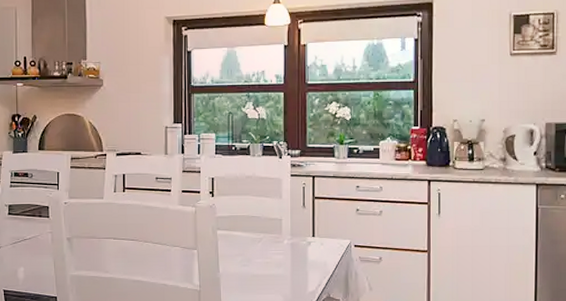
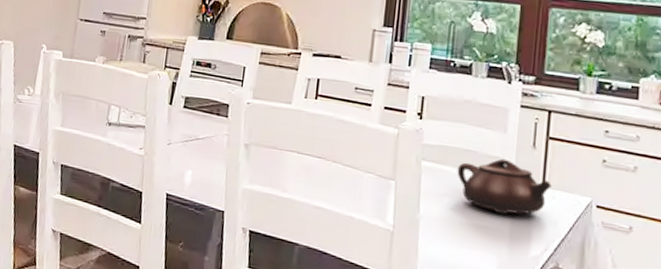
teapot: none [246,219,320,264] -> present [457,158,552,215]

